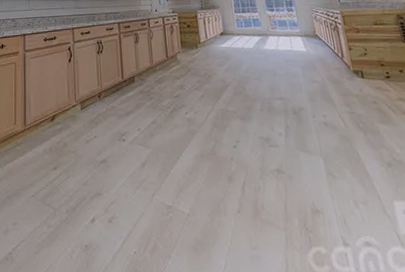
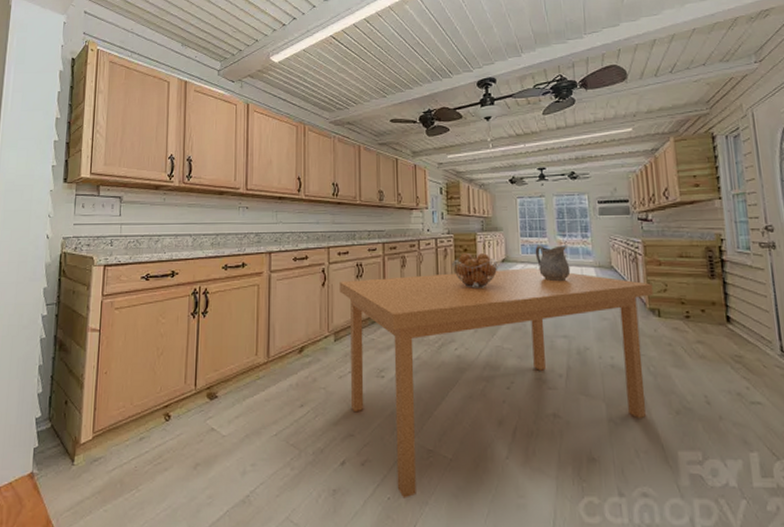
desk: none [83,39,361,252] -> present [339,268,654,499]
fruit basket: none [178,28,218,59] -> present [452,252,498,288]
pitcher: none [248,18,281,51] -> present [535,244,571,282]

